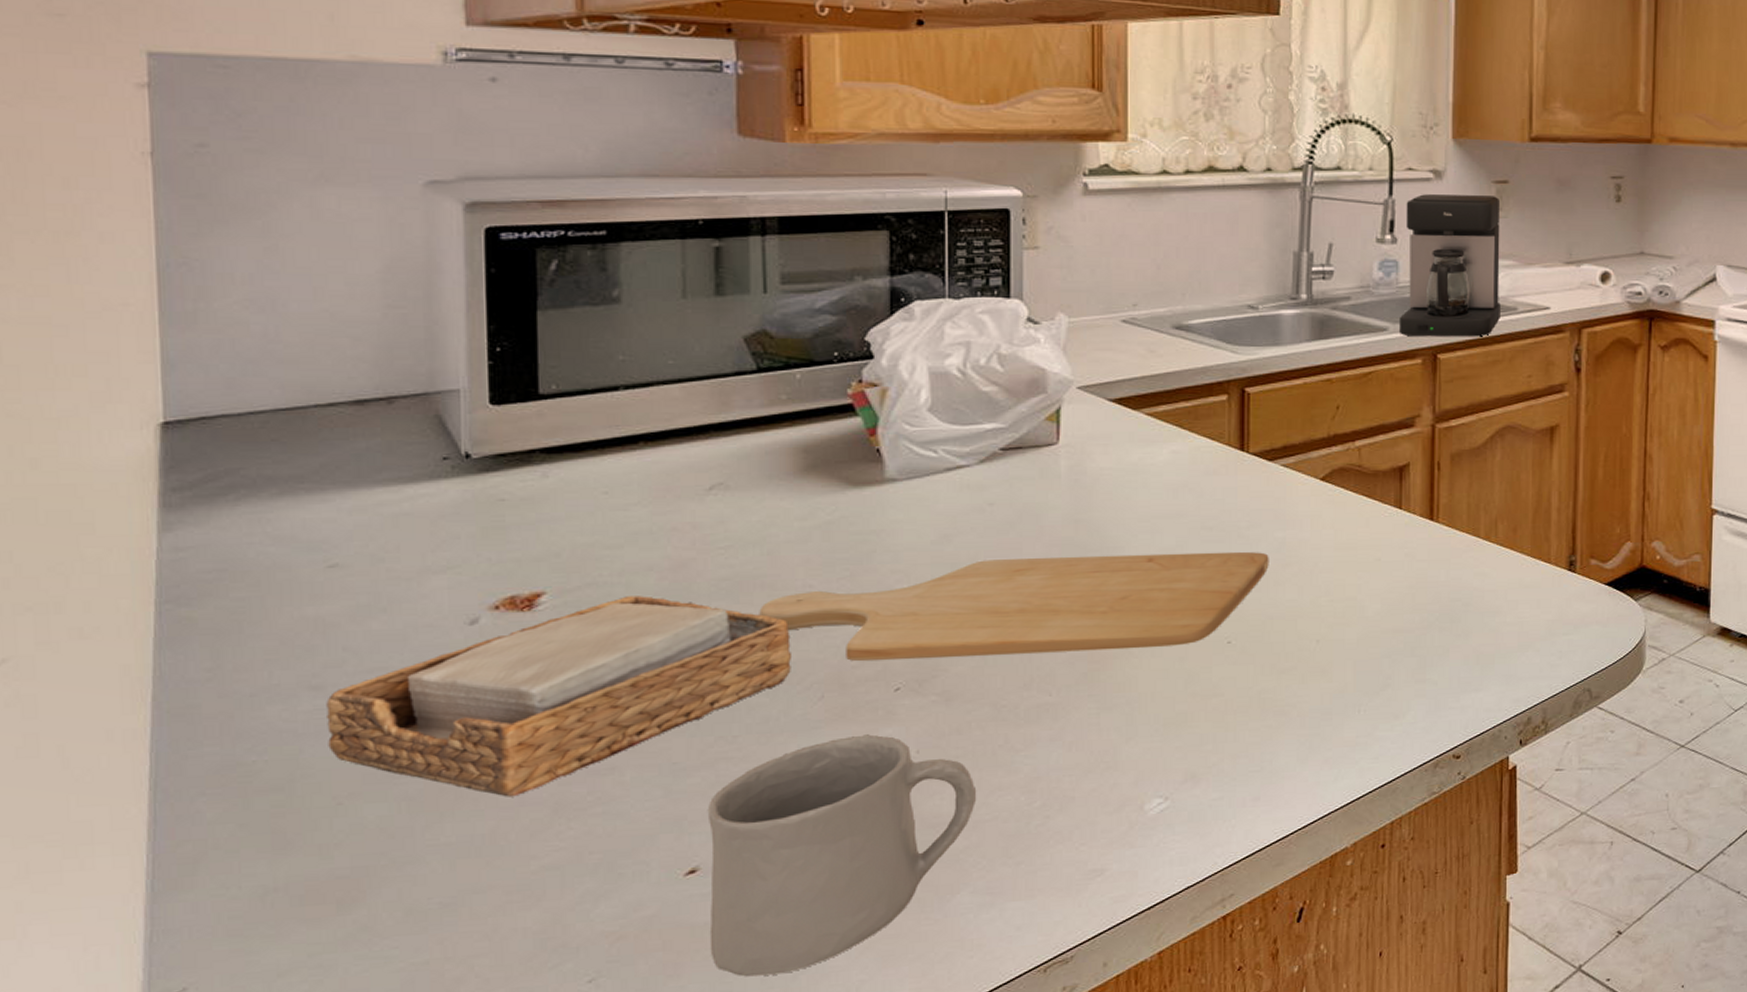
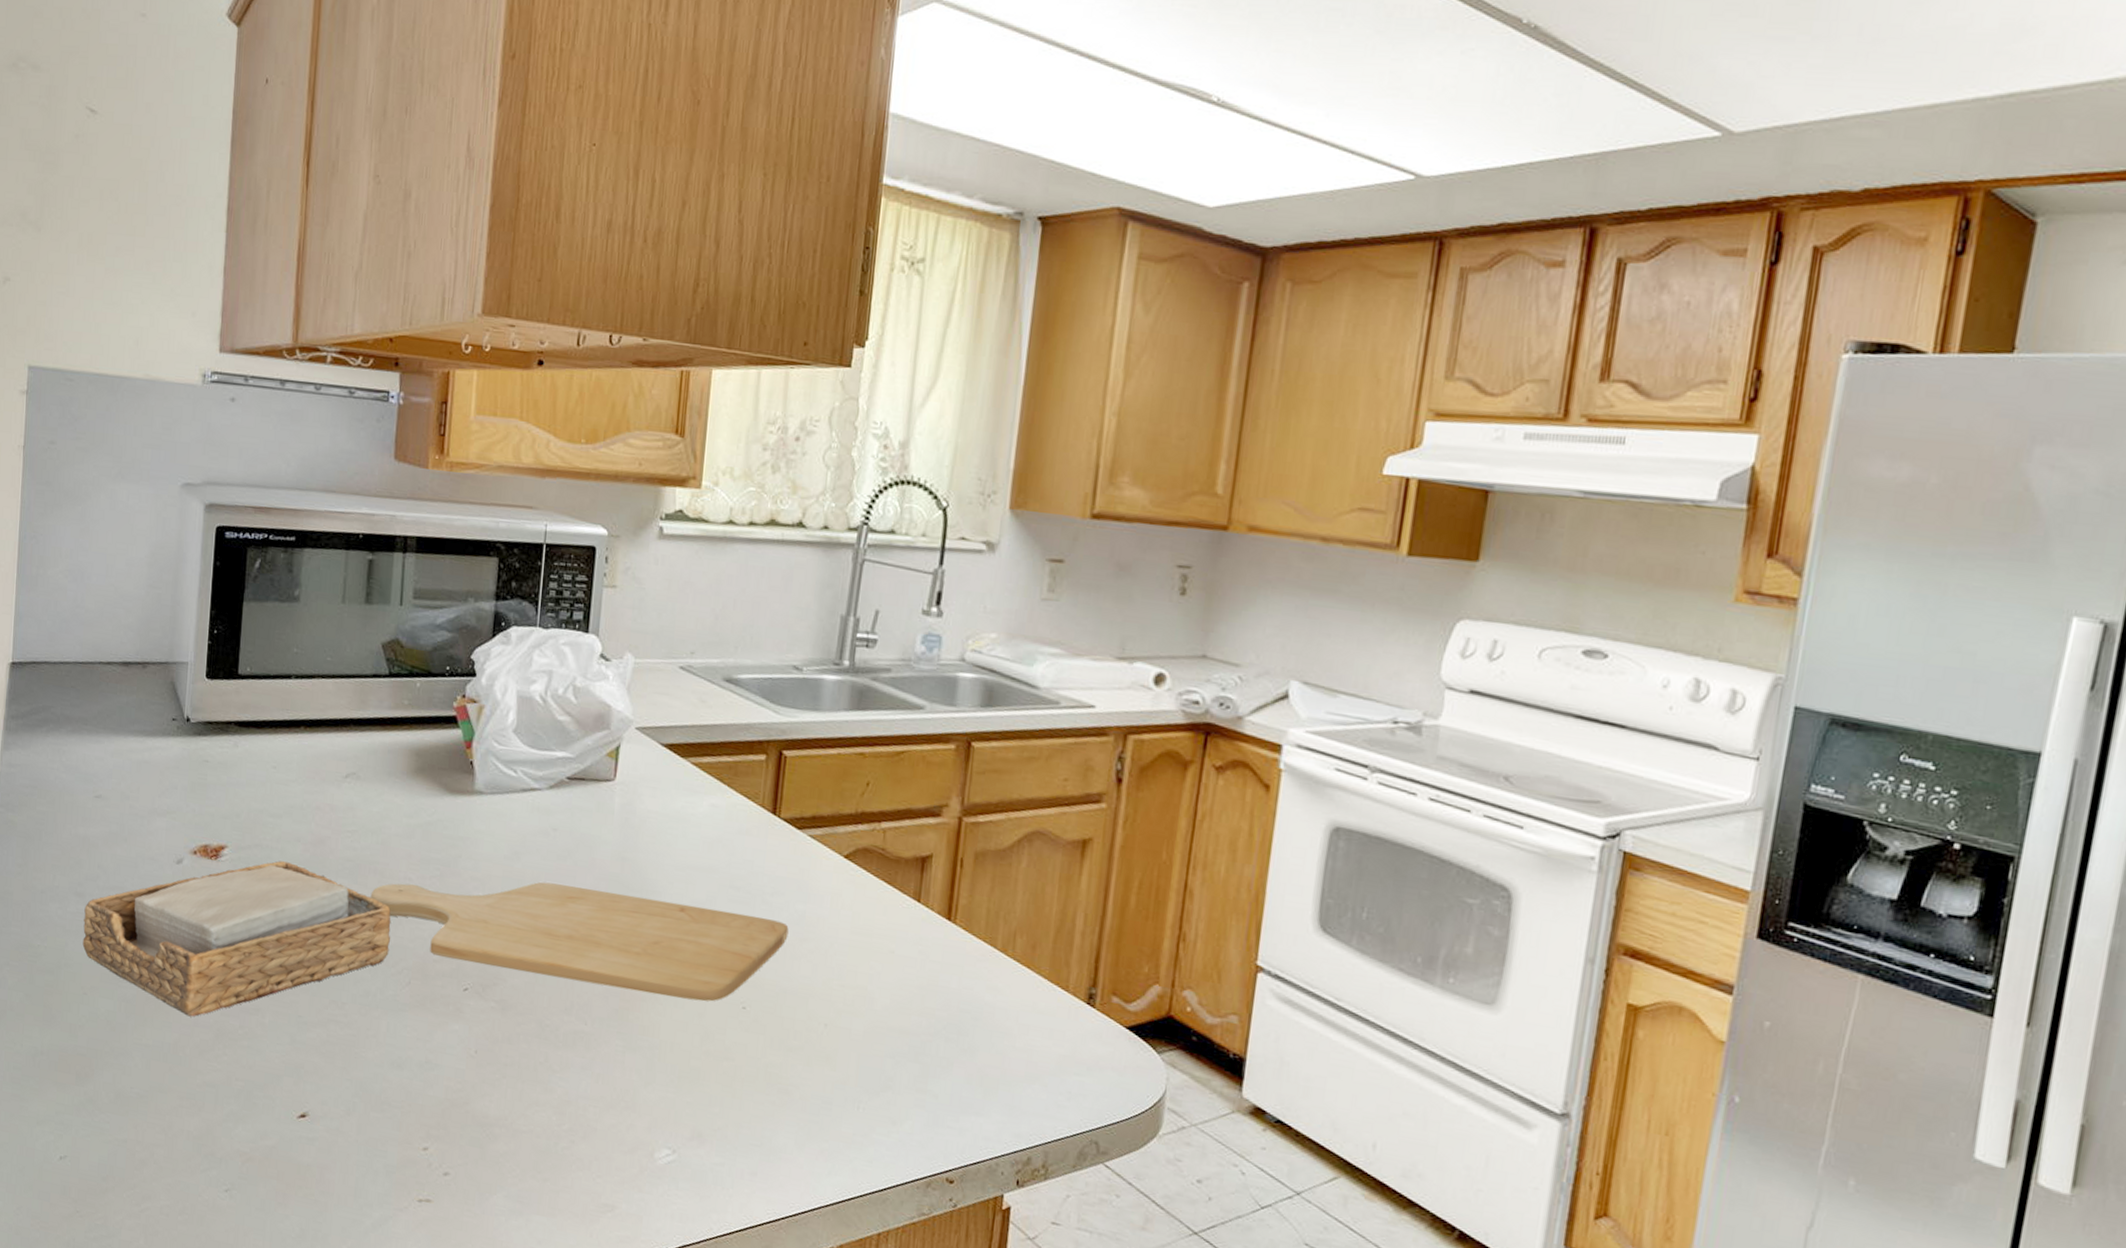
mug: present [707,734,977,977] -> none [309,1023,519,1228]
coffee maker: present [1398,194,1501,336] -> none [935,567,1052,728]

